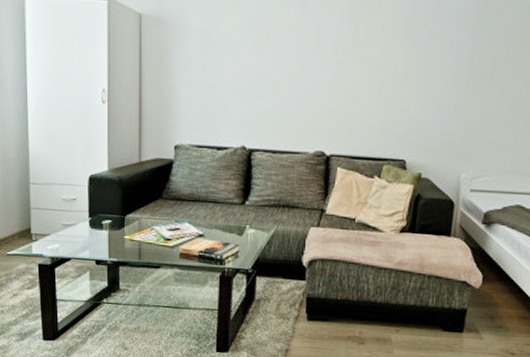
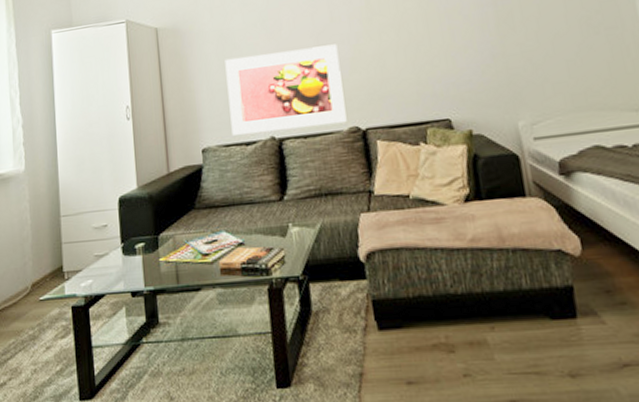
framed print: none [205,61,319,146] -> present [225,44,347,135]

